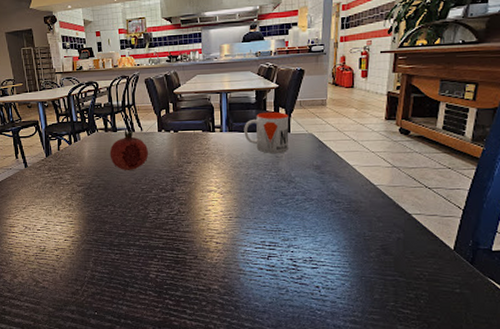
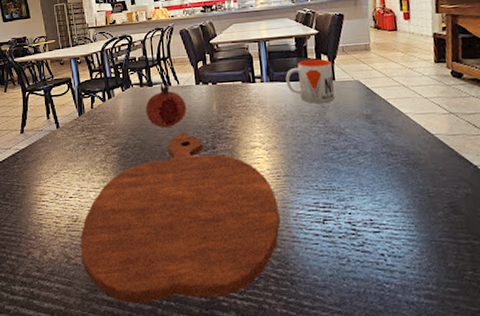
cutting board: none [48,176,228,321] -> present [80,133,280,303]

